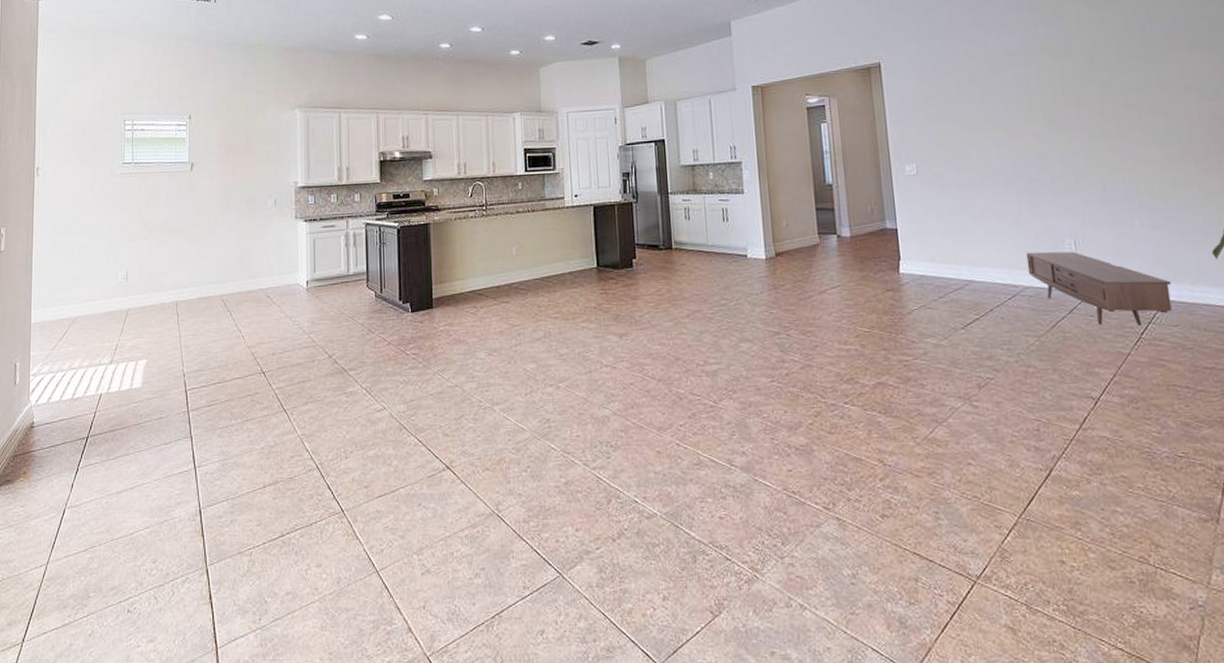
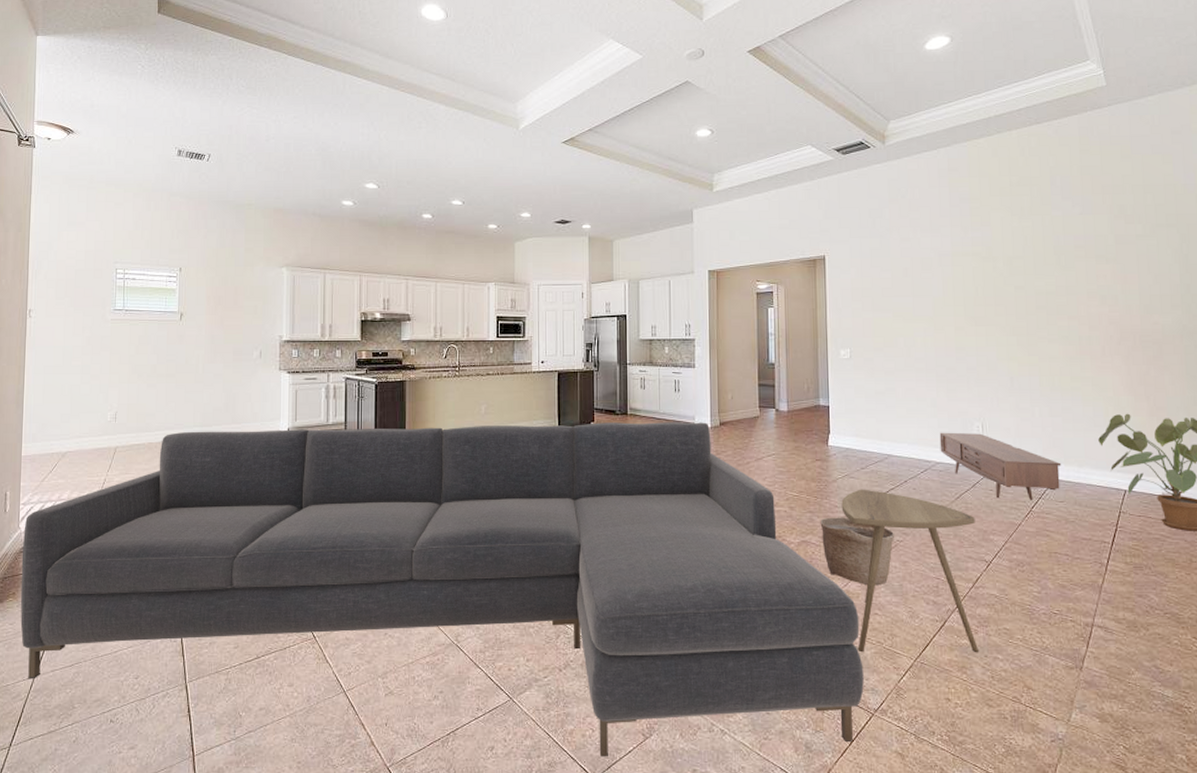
sofa: none [32,253,963,640] -> present [20,422,864,757]
basket: none [896,353,985,432] -> present [820,517,895,586]
side table: none [919,320,1093,510] -> present [841,489,978,653]

